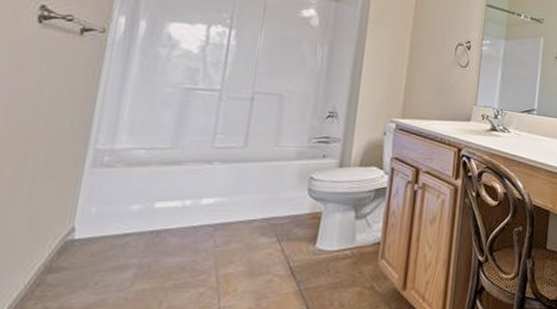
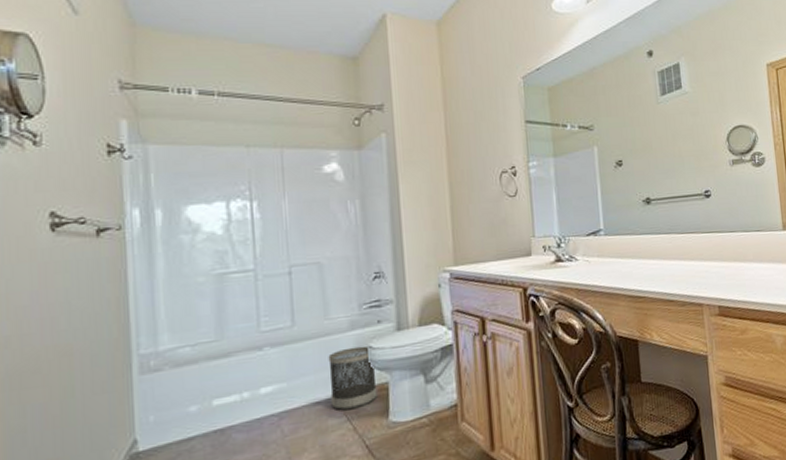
wastebasket: none [265,175,313,231] -> present [328,346,378,410]

